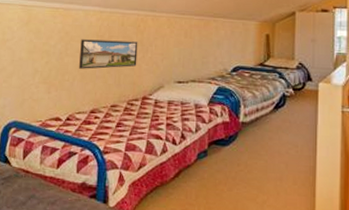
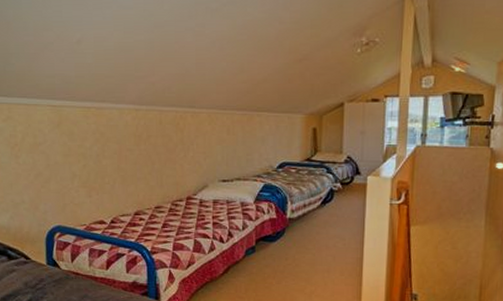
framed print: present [79,39,138,69] -> none [118,140,179,171]

